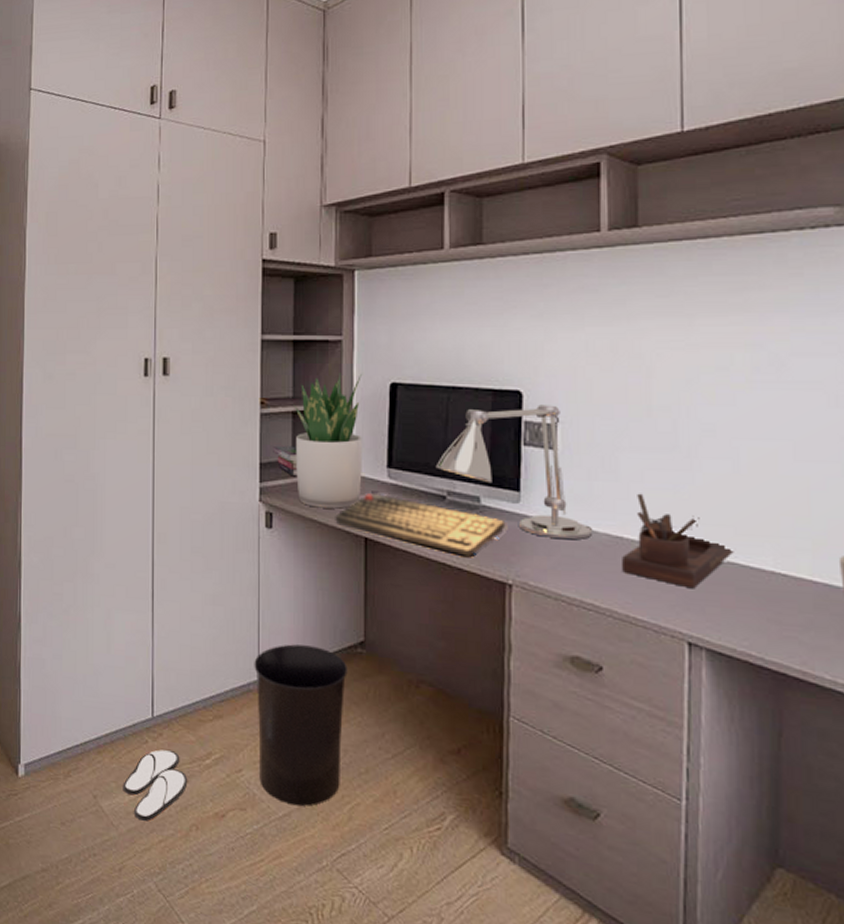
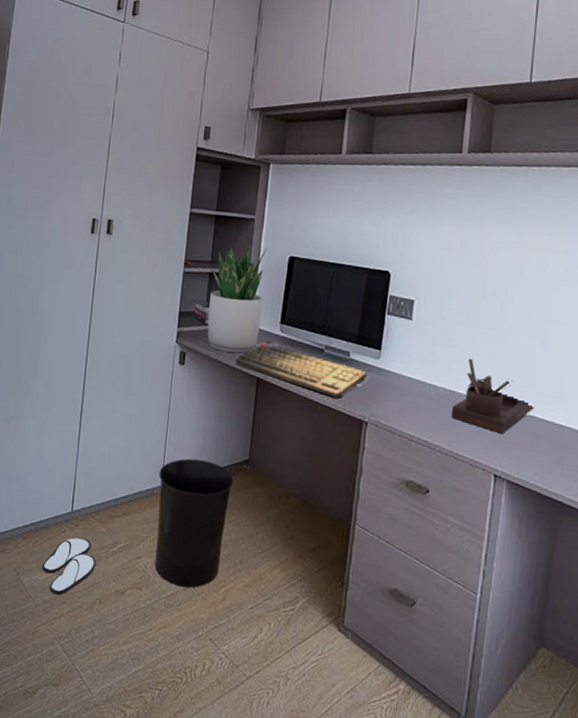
desk lamp: present [435,404,593,540] -> none [318,283,433,391]

